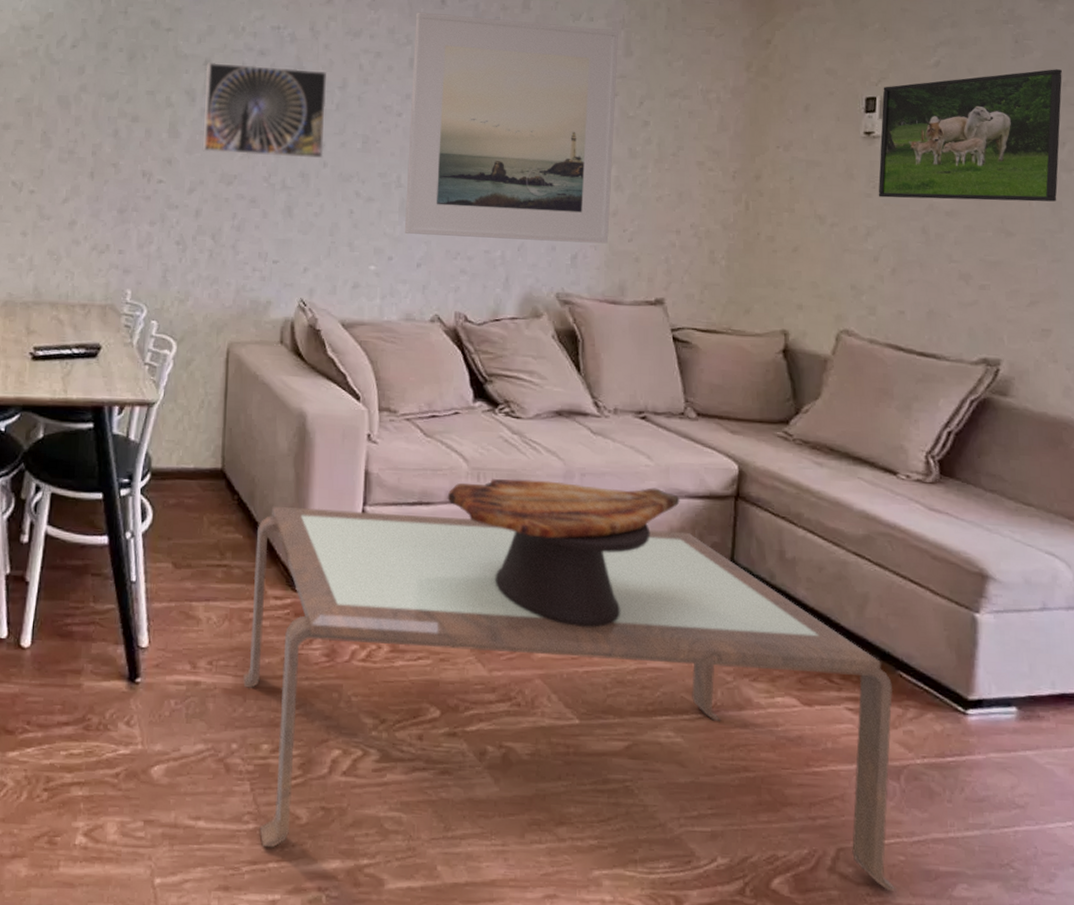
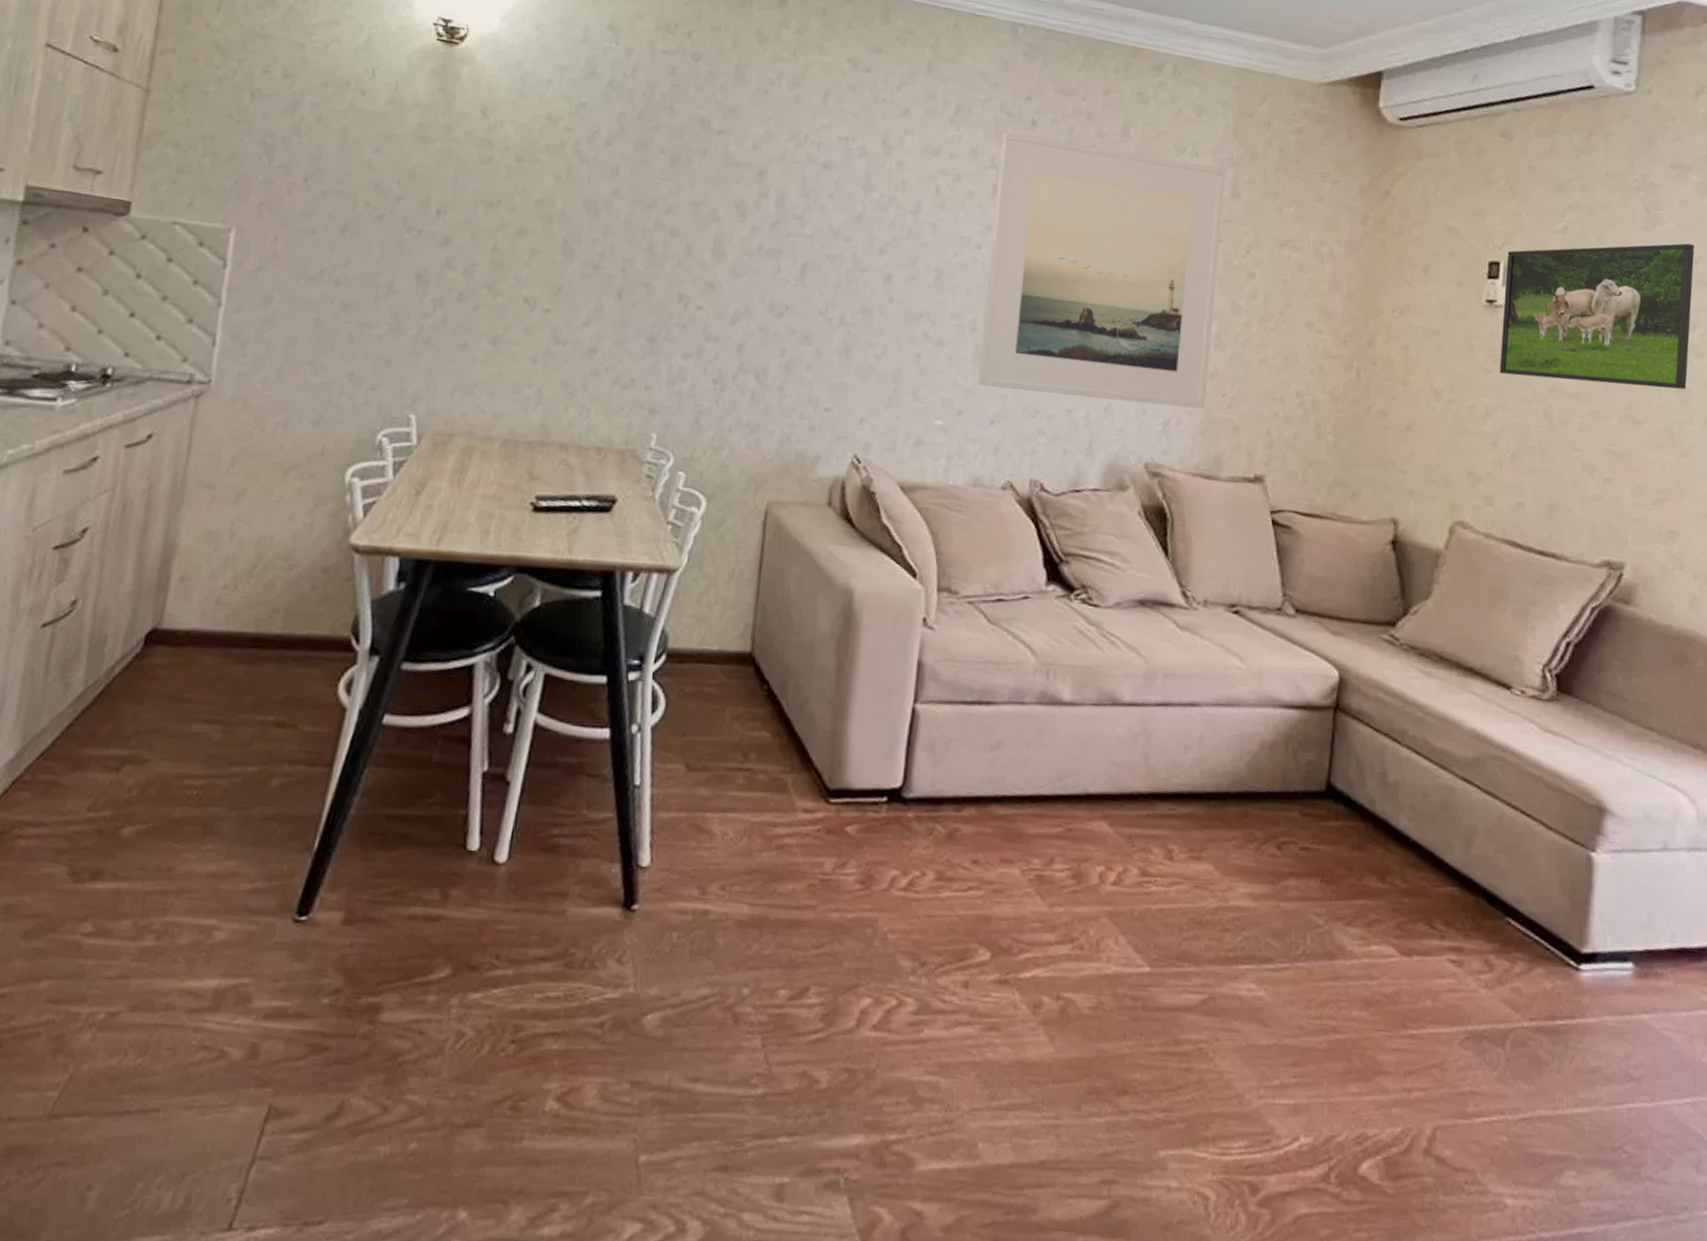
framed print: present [202,61,327,159] -> none [750,172,899,293]
coffee table: present [243,505,898,891] -> none [760,699,1499,1179]
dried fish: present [447,479,680,627] -> none [1010,677,1273,857]

